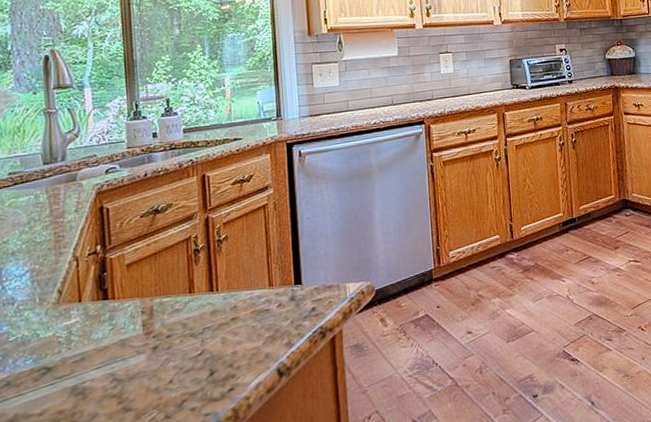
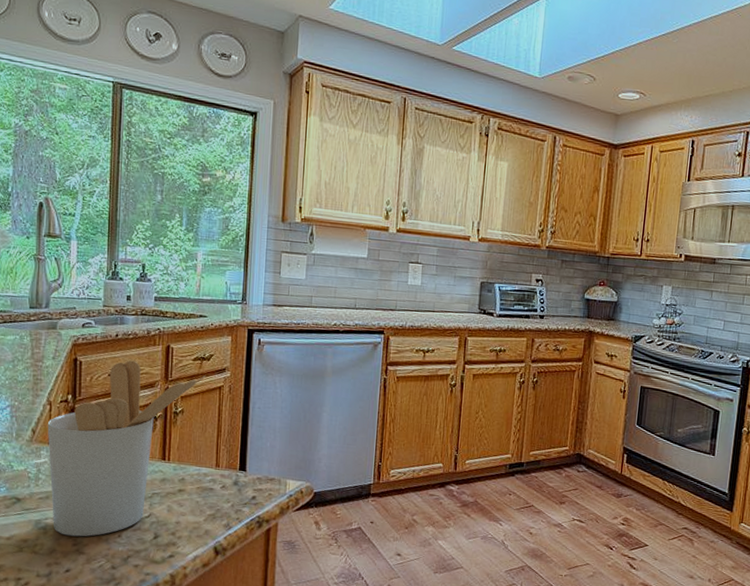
utensil holder: none [75,196,248,396] -> present [47,360,206,537]

